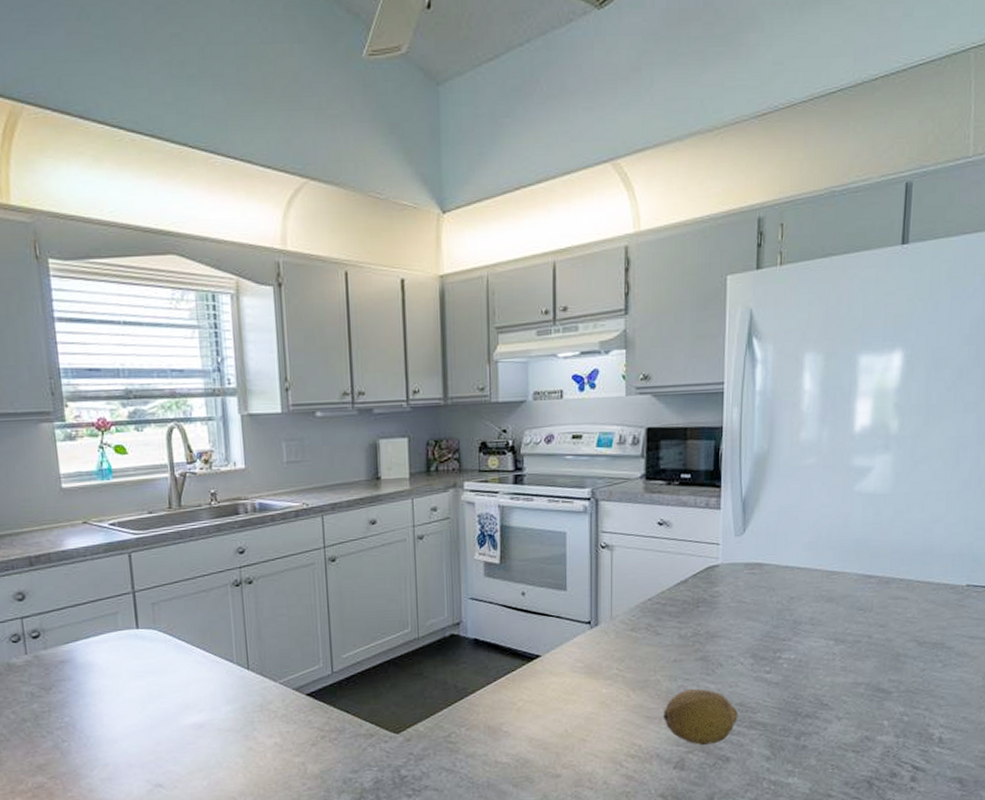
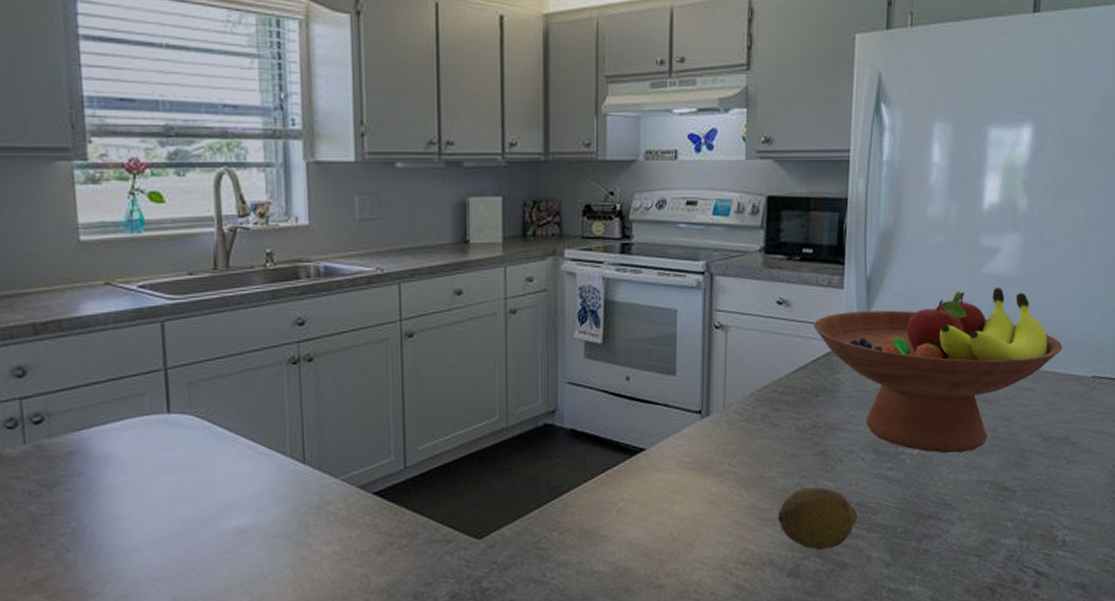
fruit bowl: none [693,504,937,658] -> present [814,287,1063,454]

